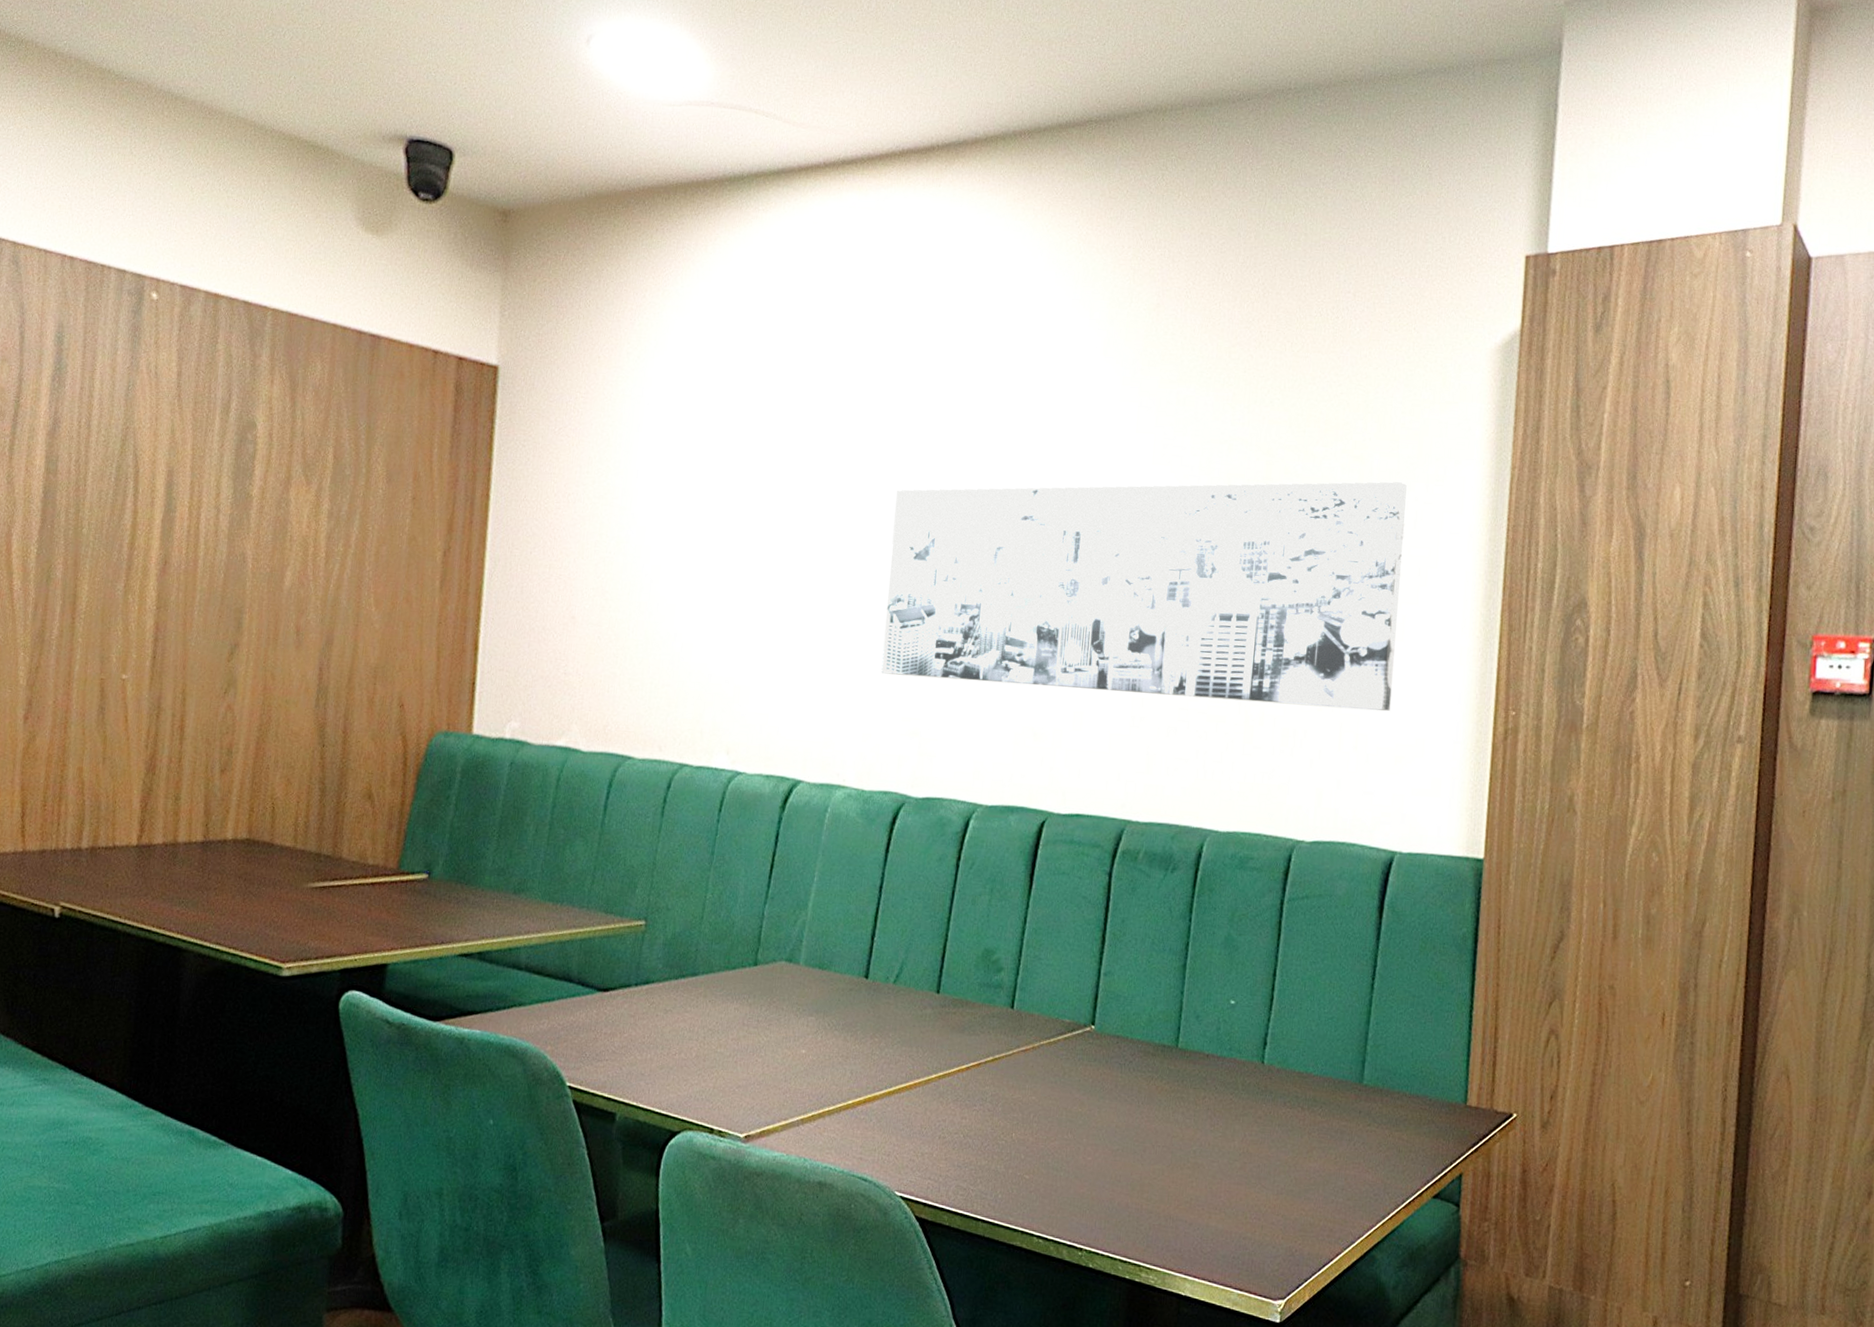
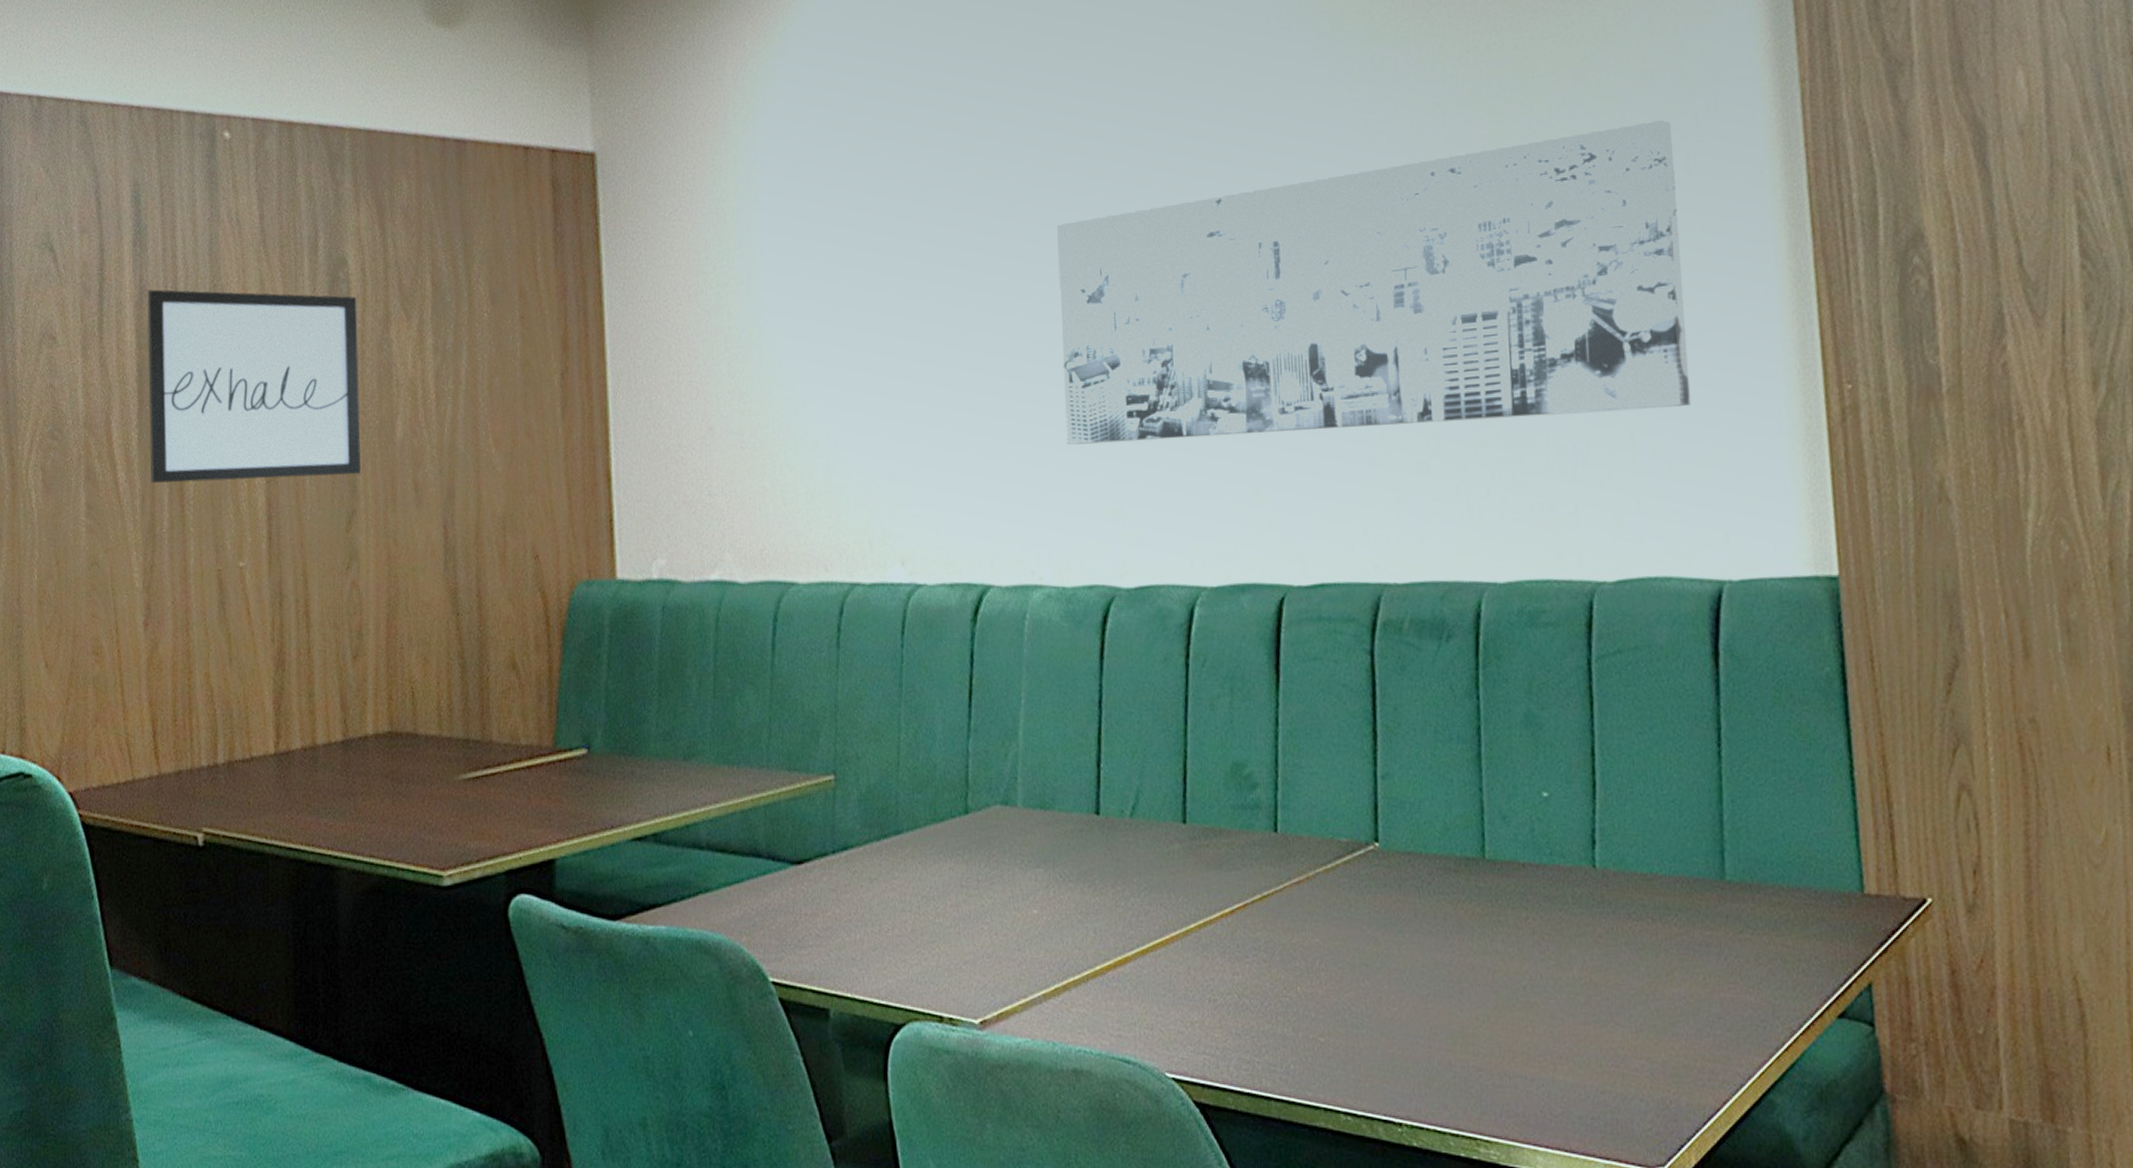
wall art: none [45,422,262,613] -> present [147,289,360,483]

